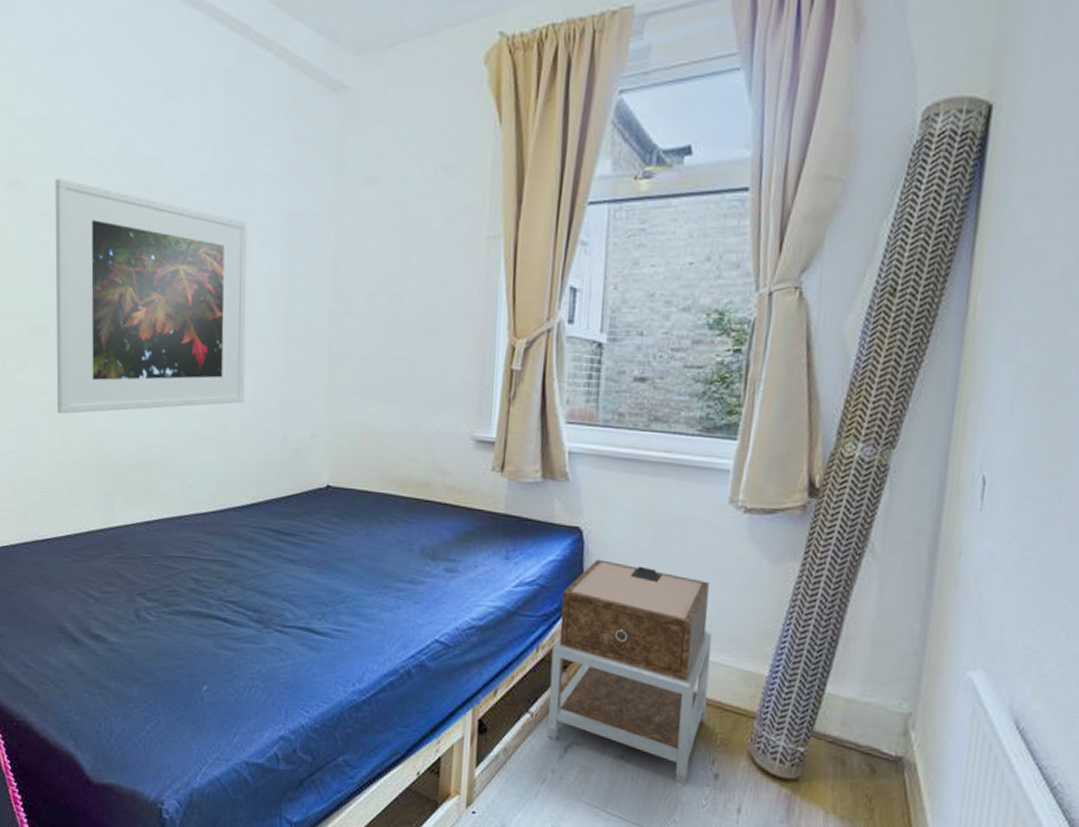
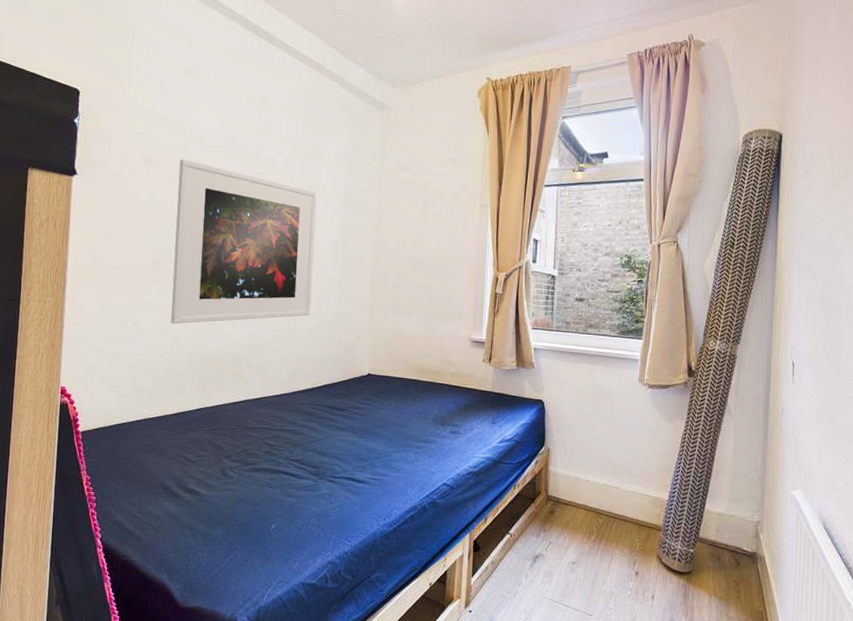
nightstand: present [547,559,713,786] -> none [522,422,631,582]

